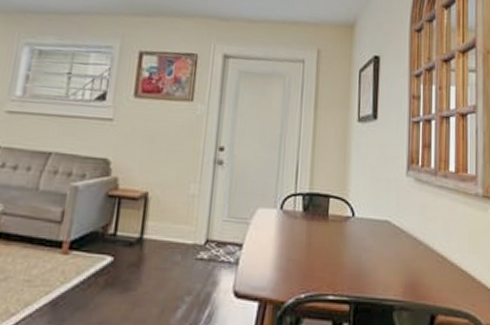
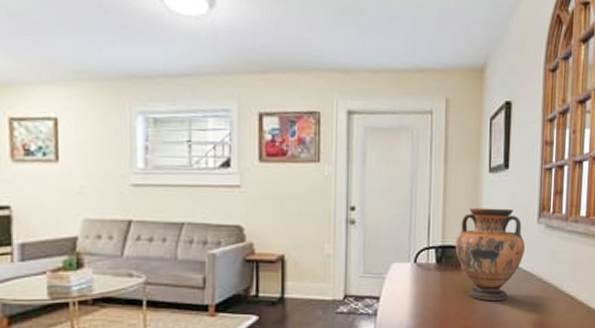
vase: none [322,156,395,256] -> present [455,208,526,300]

